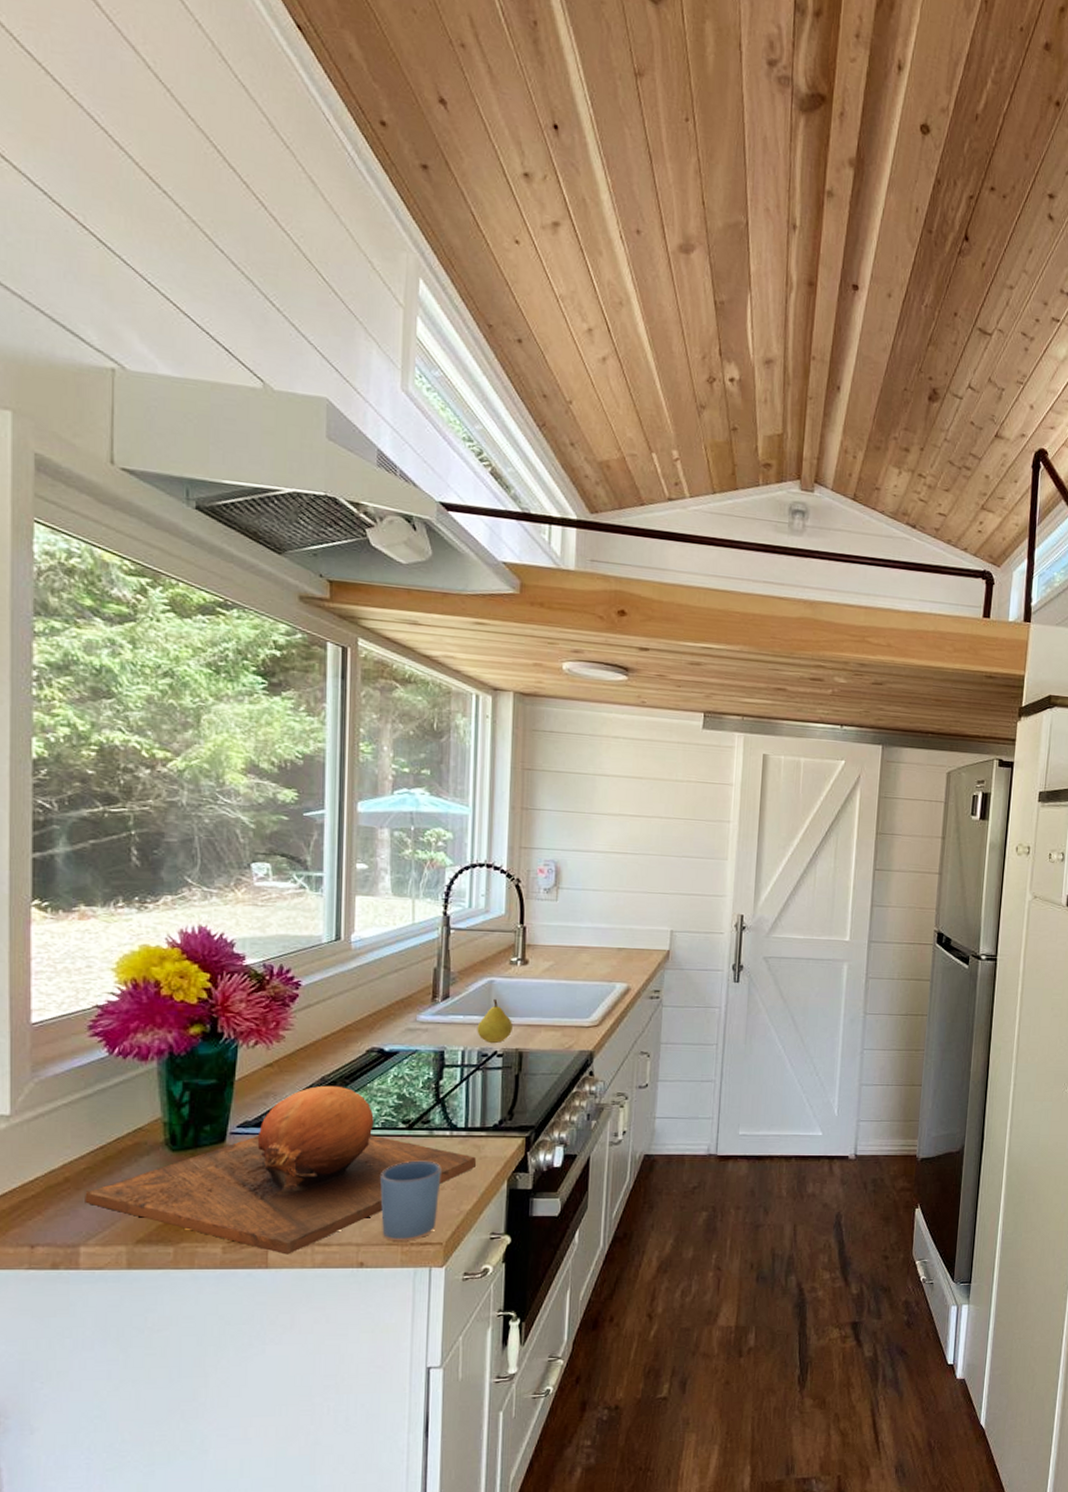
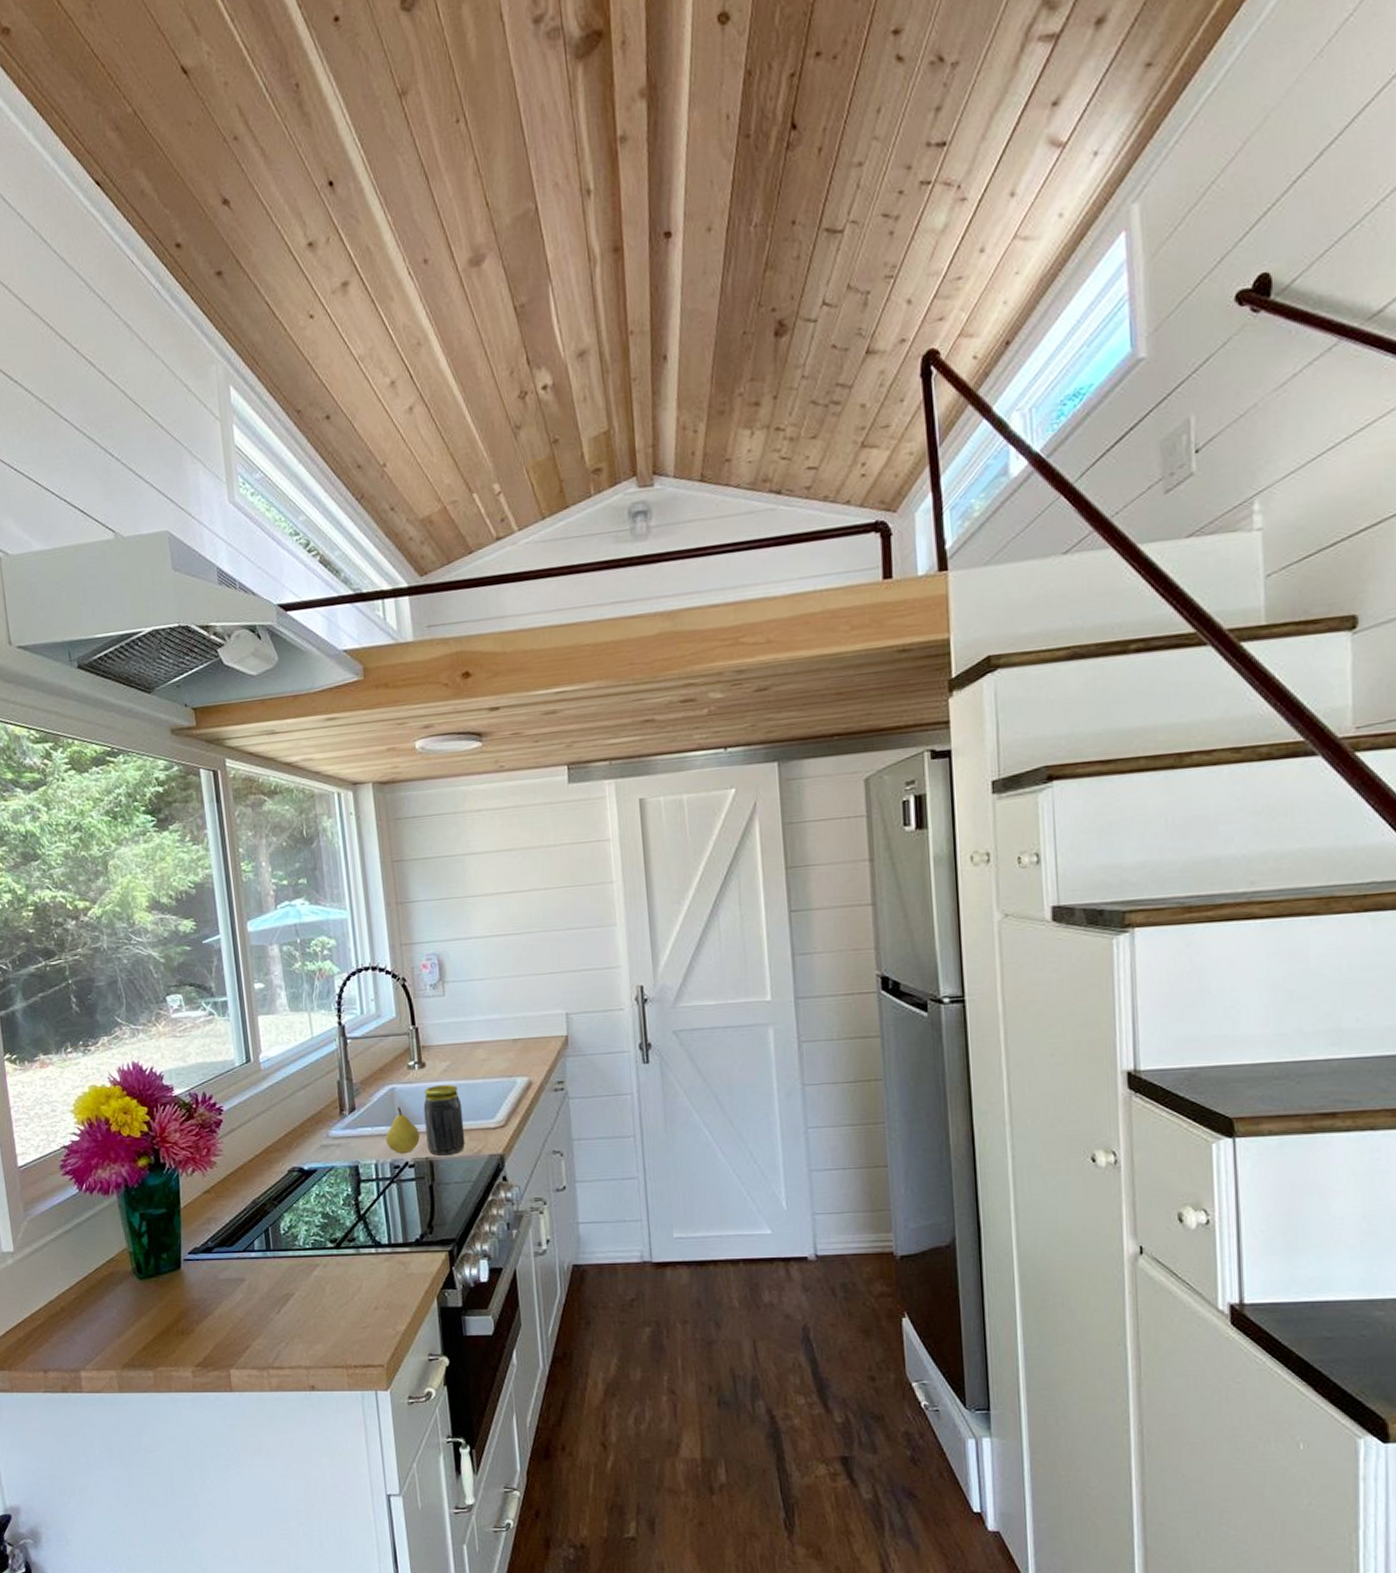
chopping board: present [85,1085,477,1255] -> none [77,1208,405,1378]
mug: present [380,1160,441,1241] -> none [318,1280,376,1364]
jar: none [519,982,560,1048] -> present [423,1084,466,1156]

